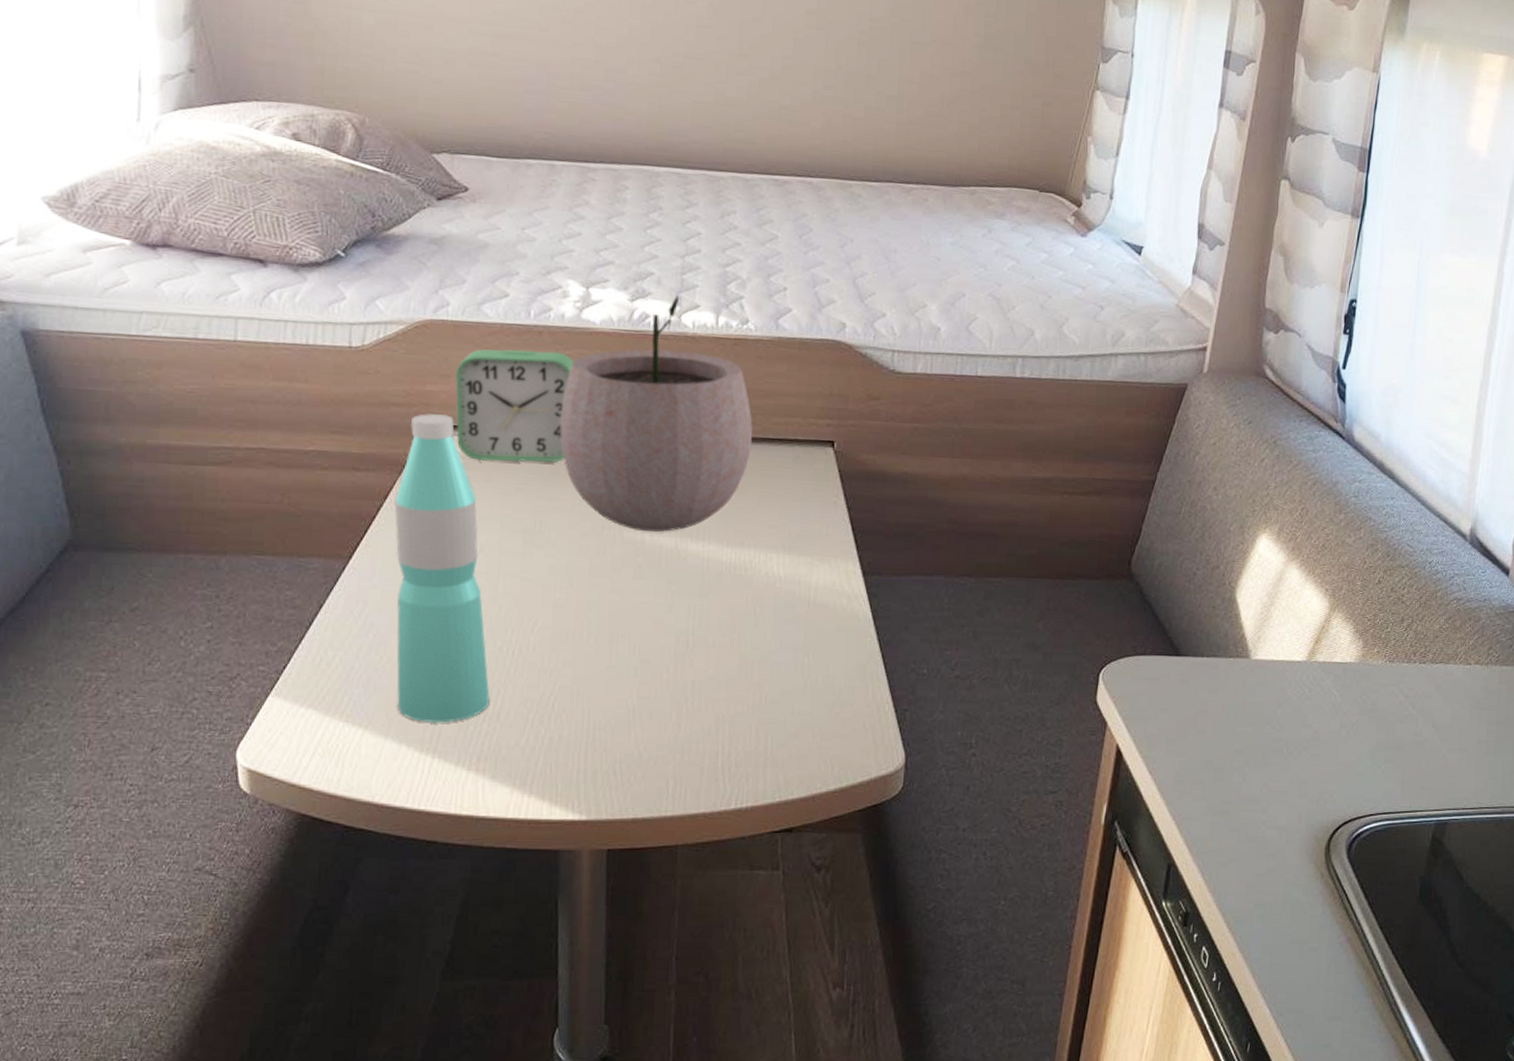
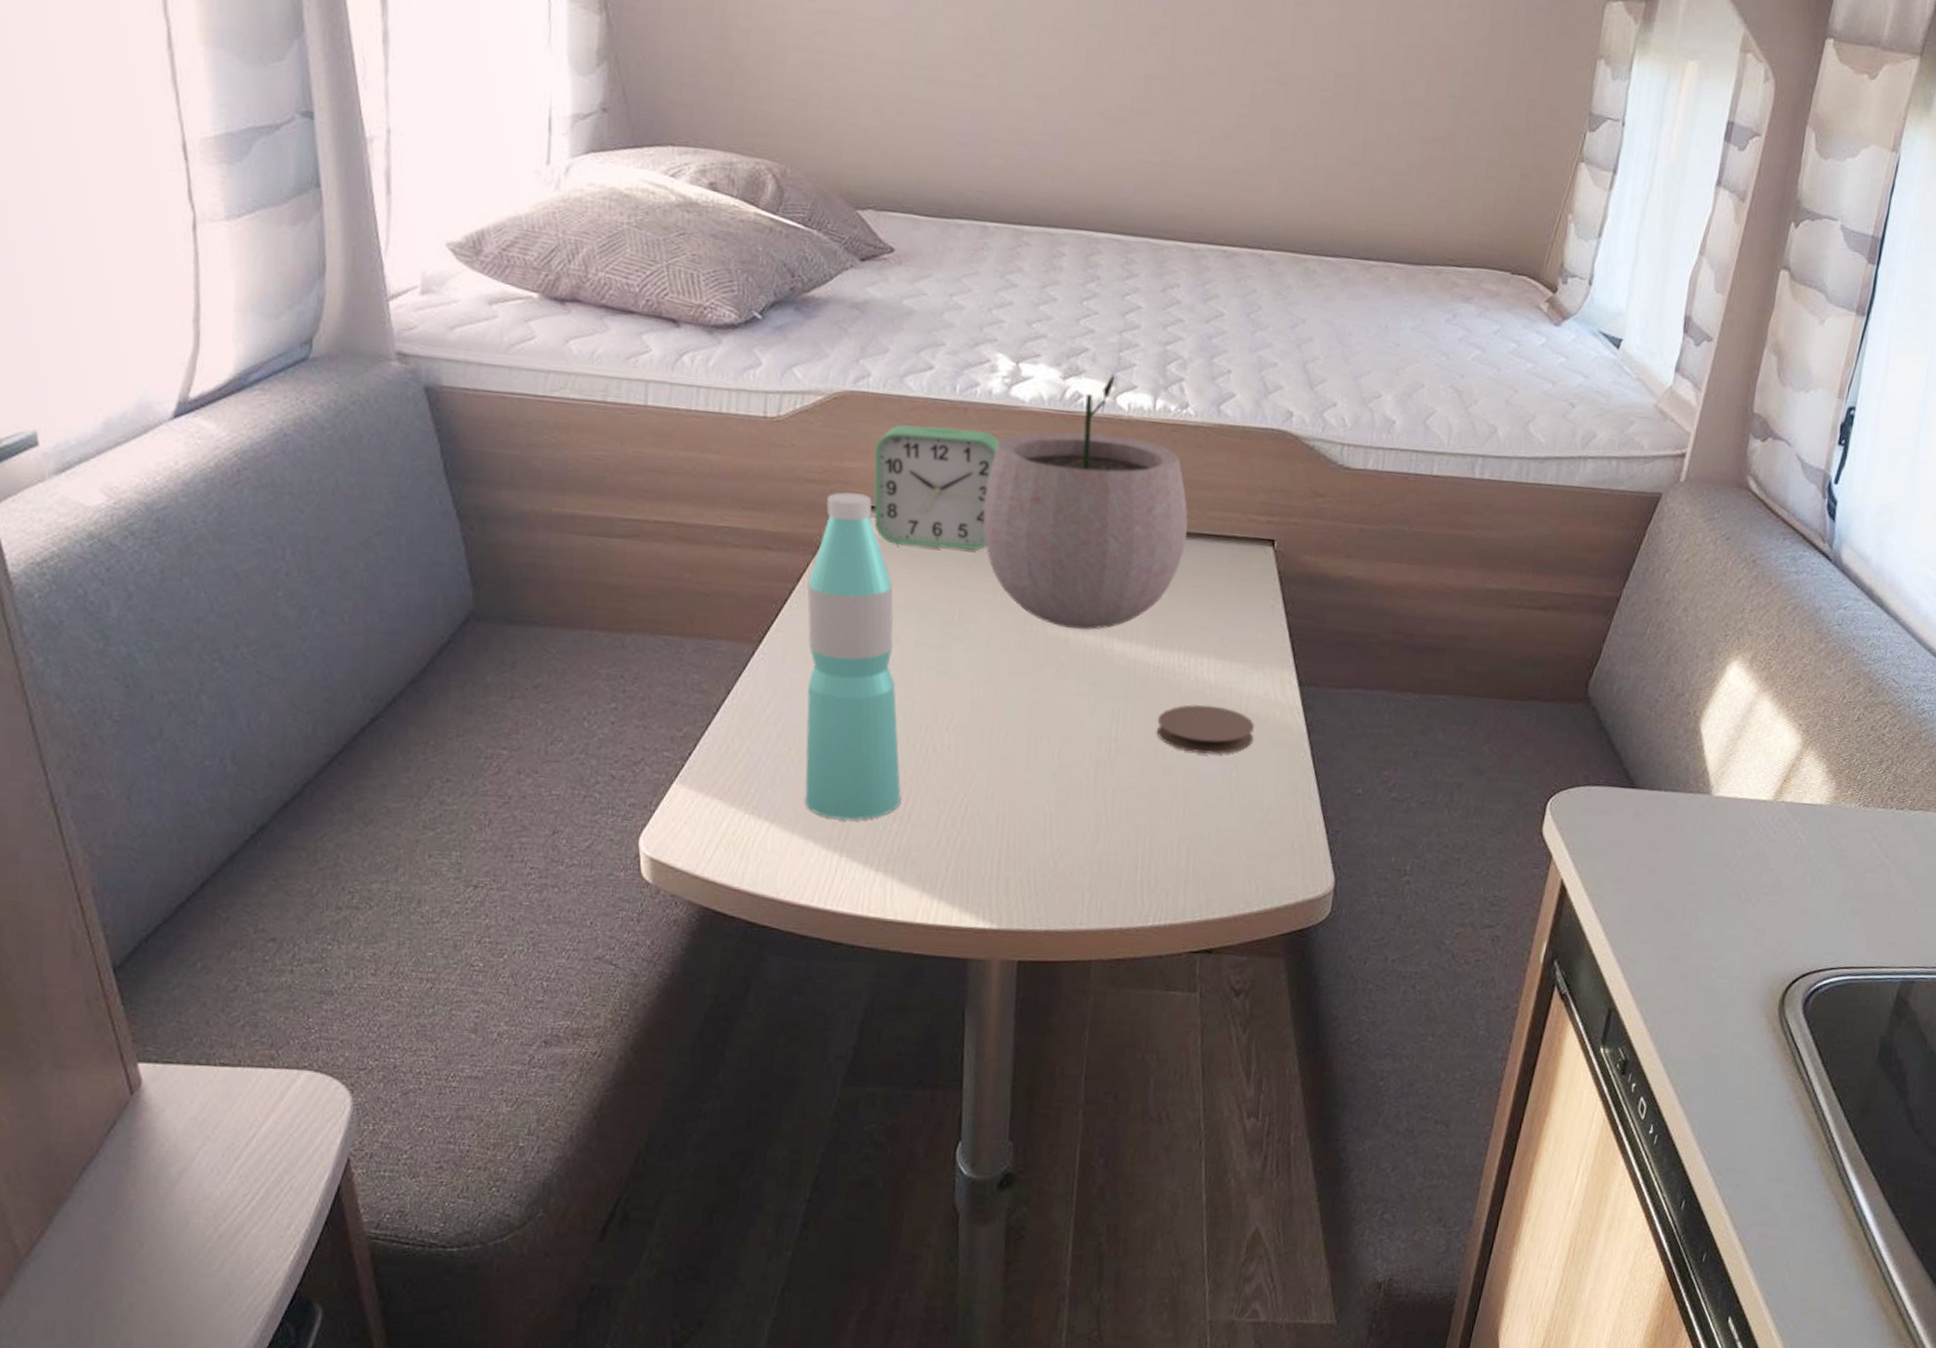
coaster: none [731,597,823,643] -> present [1156,705,1254,755]

